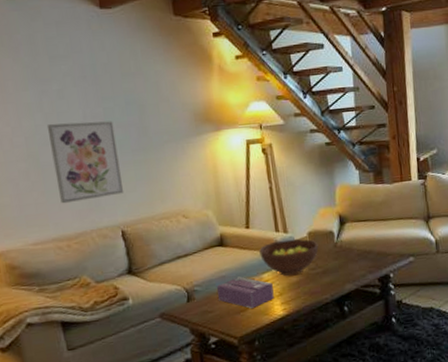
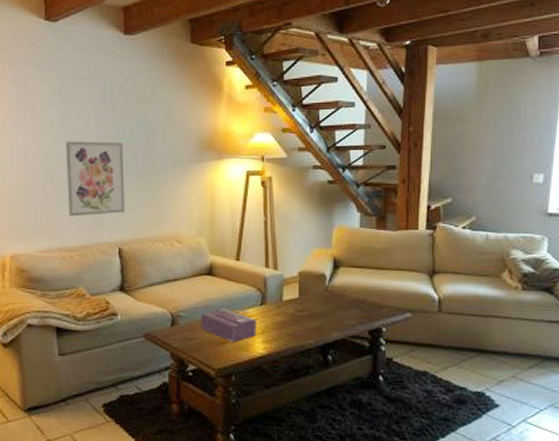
fruit bowl: present [259,239,319,276] -> none [247,277,308,315]

